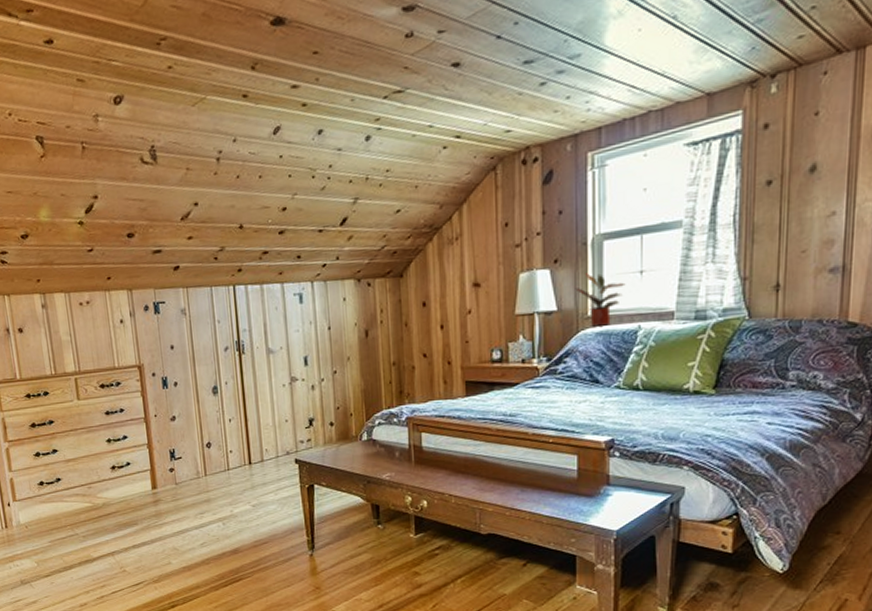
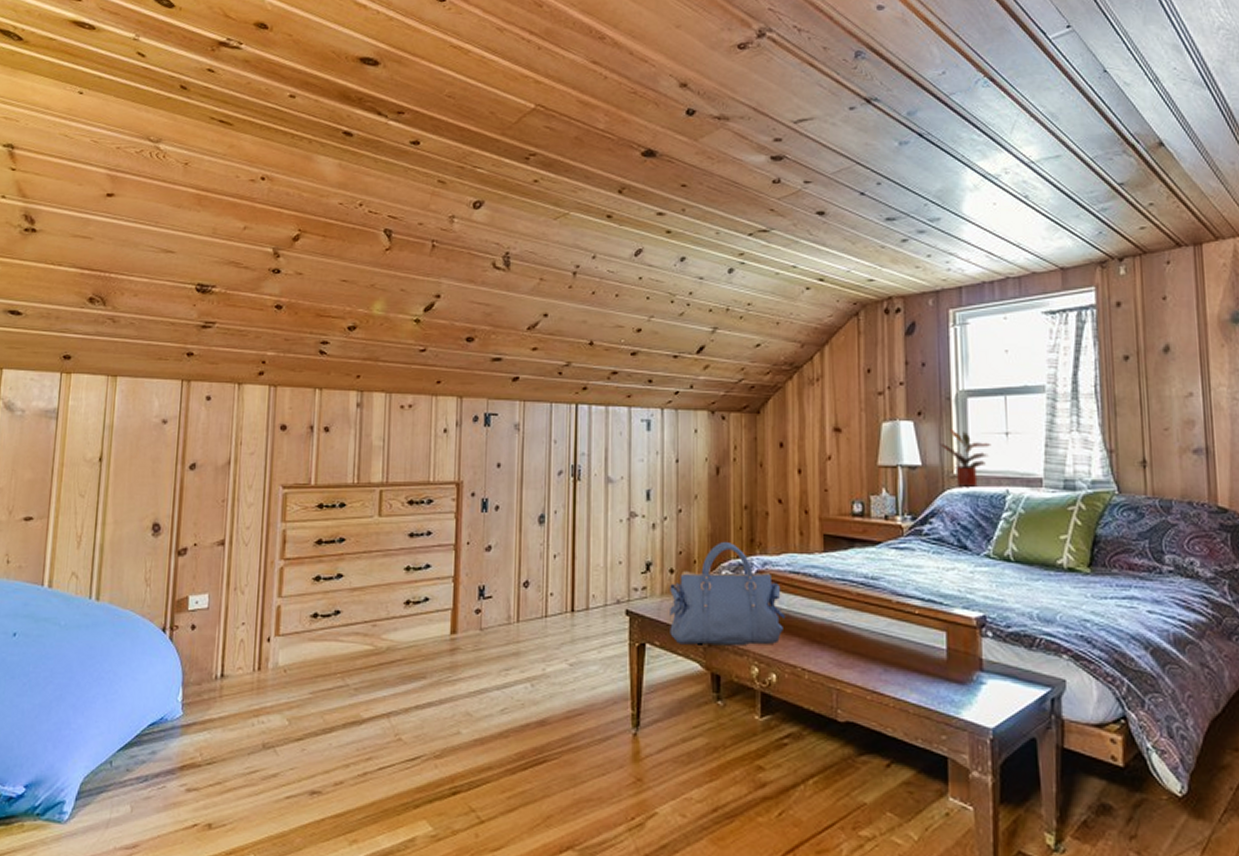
shoulder bag: none [331,394,433,483] -> present [670,541,785,646]

